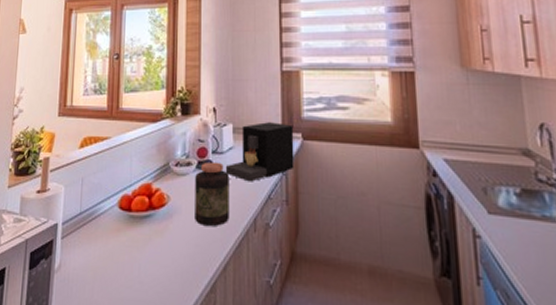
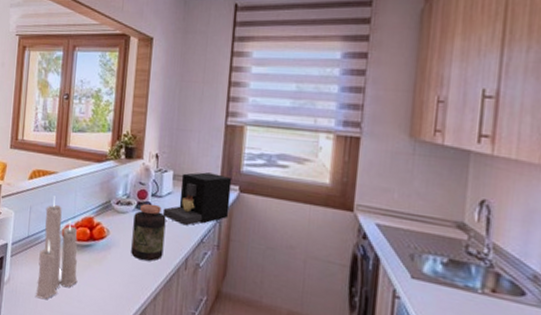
candle: none [90,164,138,286] -> present [35,196,78,300]

